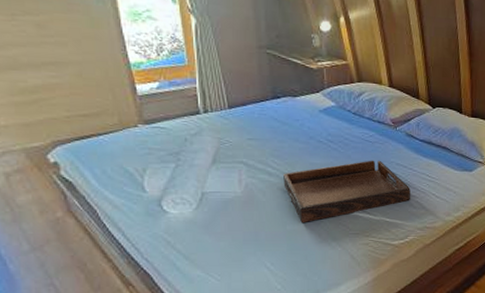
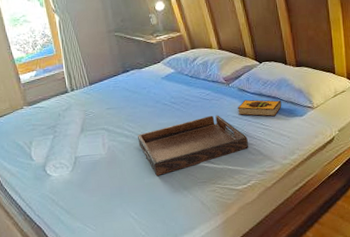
hardback book: none [403,146,452,169] -> present [238,99,282,117]

